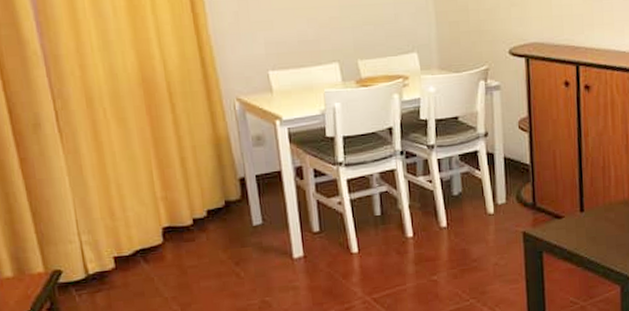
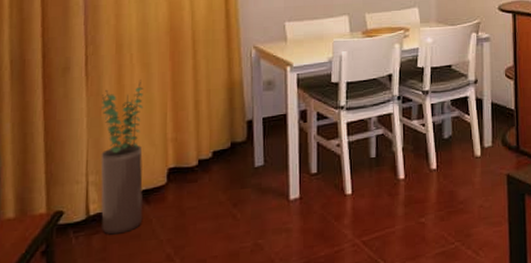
vase: none [80,136,144,293] -> present [100,79,144,235]

